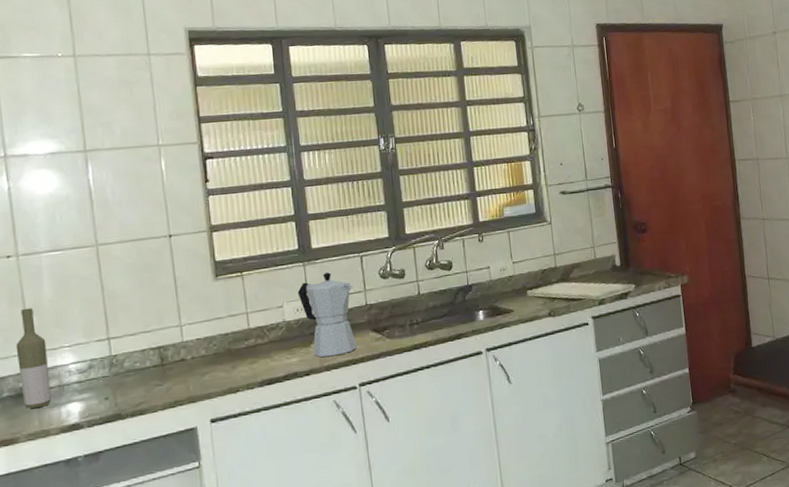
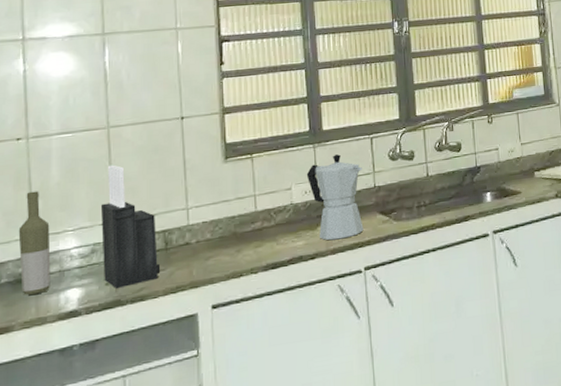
knife block: none [94,282,158,404] -> present [100,165,161,290]

